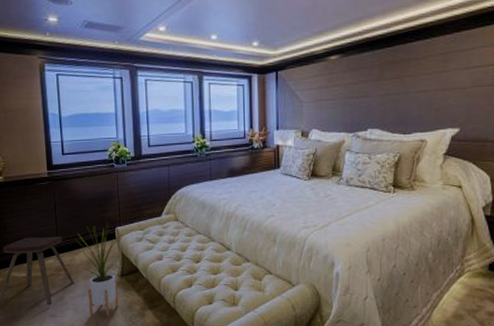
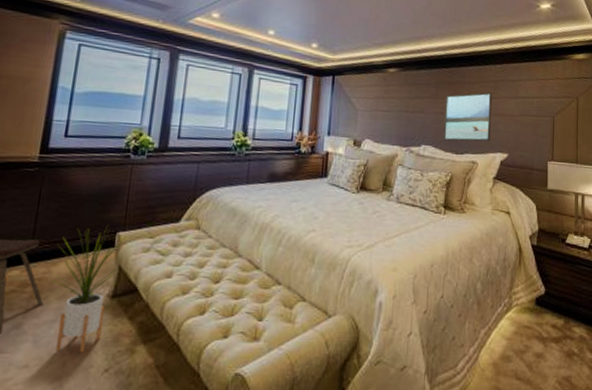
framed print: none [389,66,441,122] -> present [443,92,492,142]

